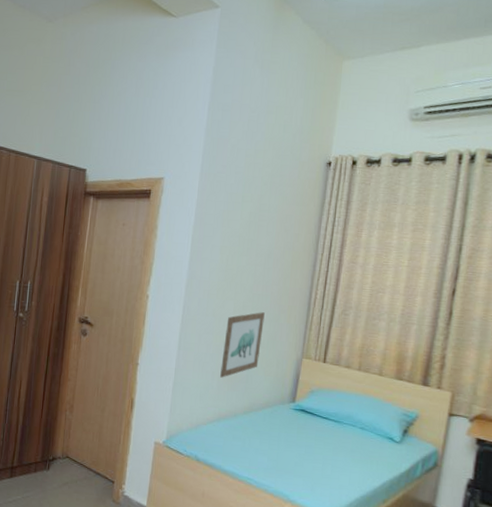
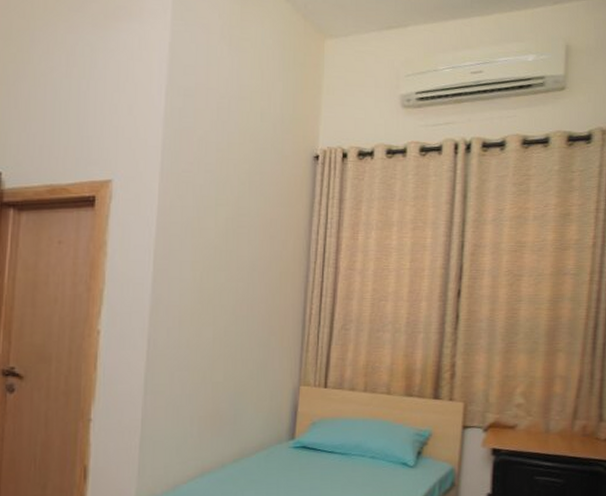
wall art: present [220,312,265,378] -> none [201,337,252,423]

